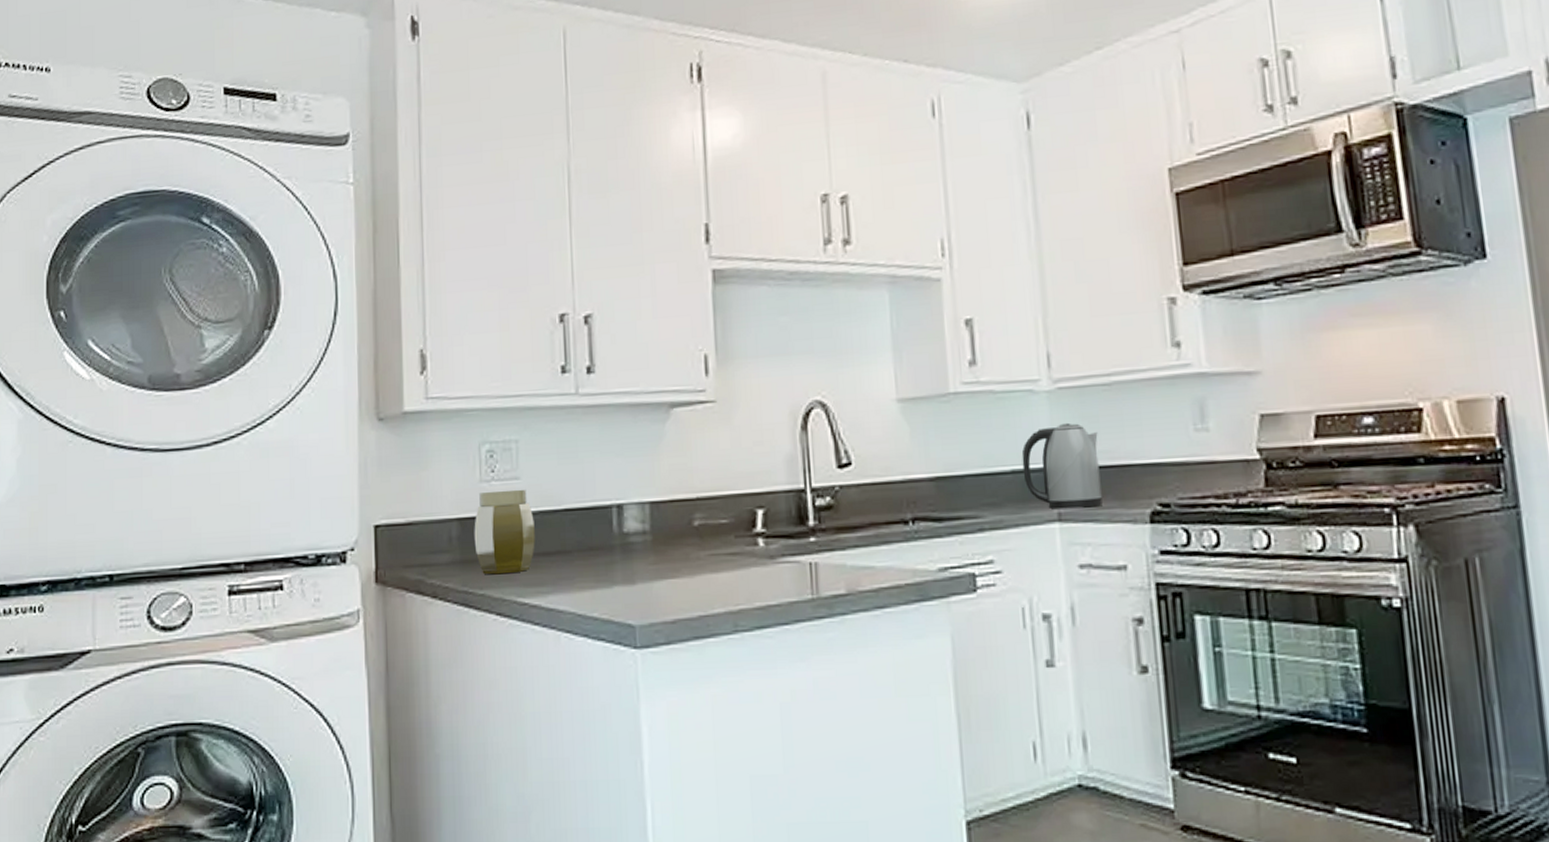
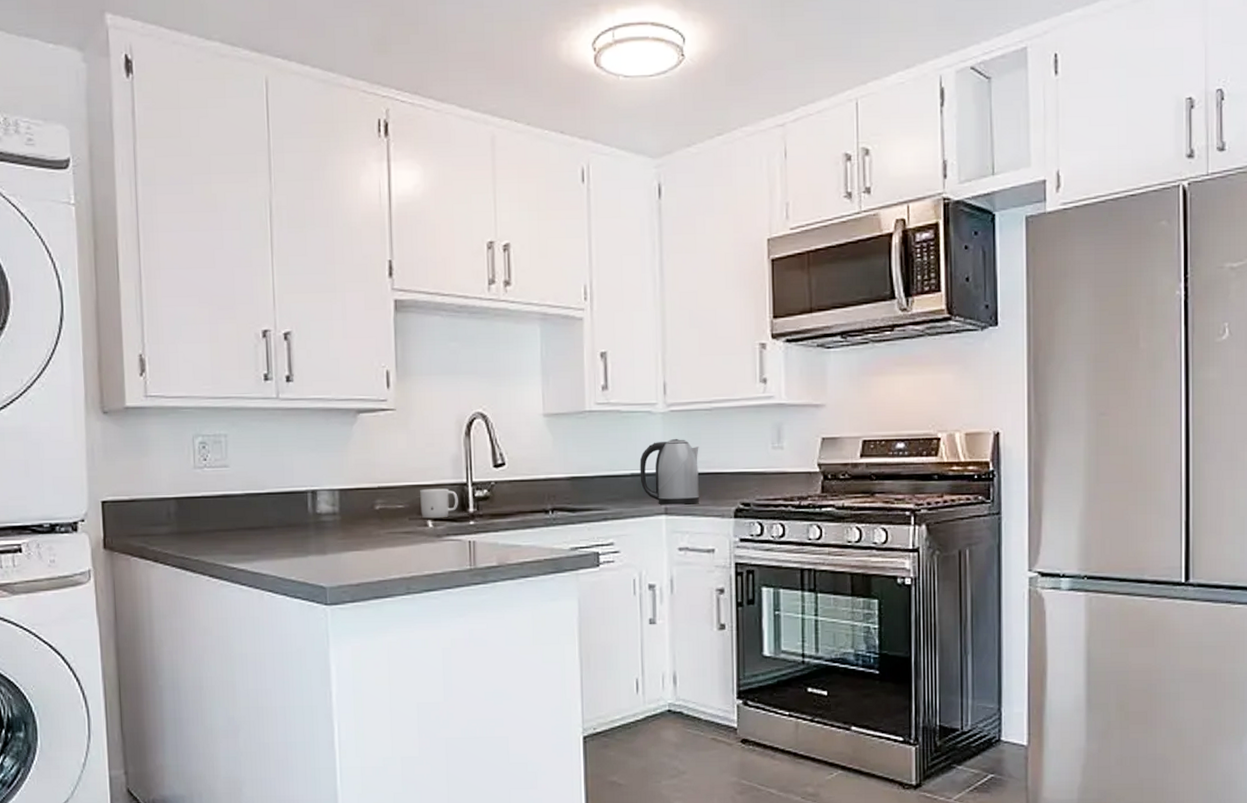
jar: present [474,490,535,575] -> none [189,476,242,544]
mug: none [746,497,795,536] -> present [419,488,458,519]

